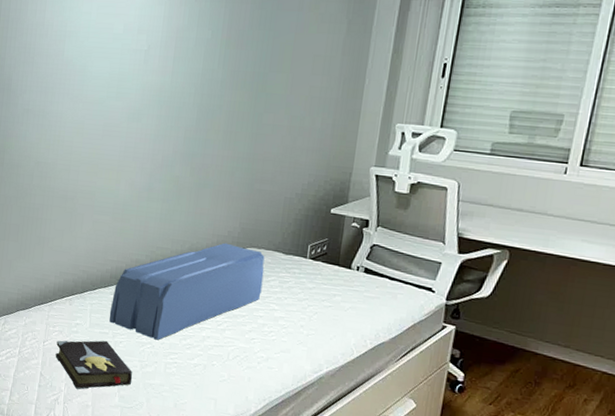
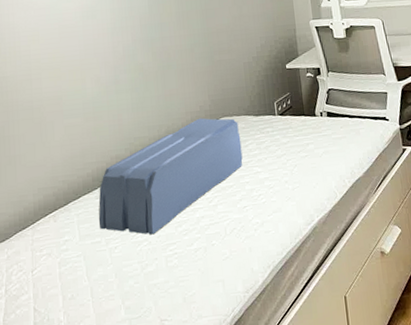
hardback book: present [55,340,133,390] -> none [46,250,136,315]

